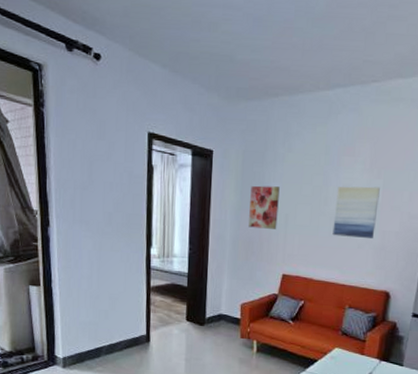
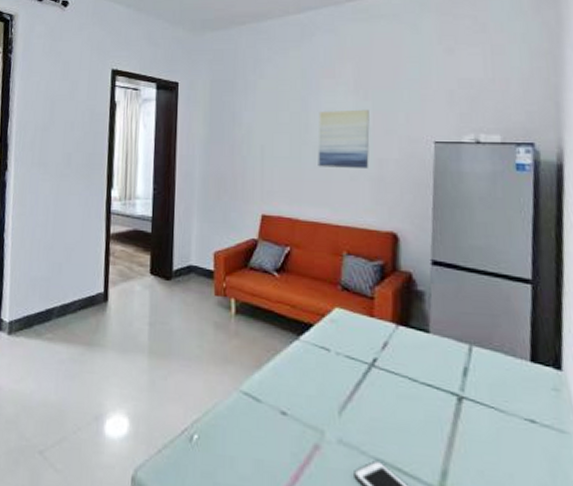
wall art: present [248,185,280,229] -> none [219,116,253,163]

